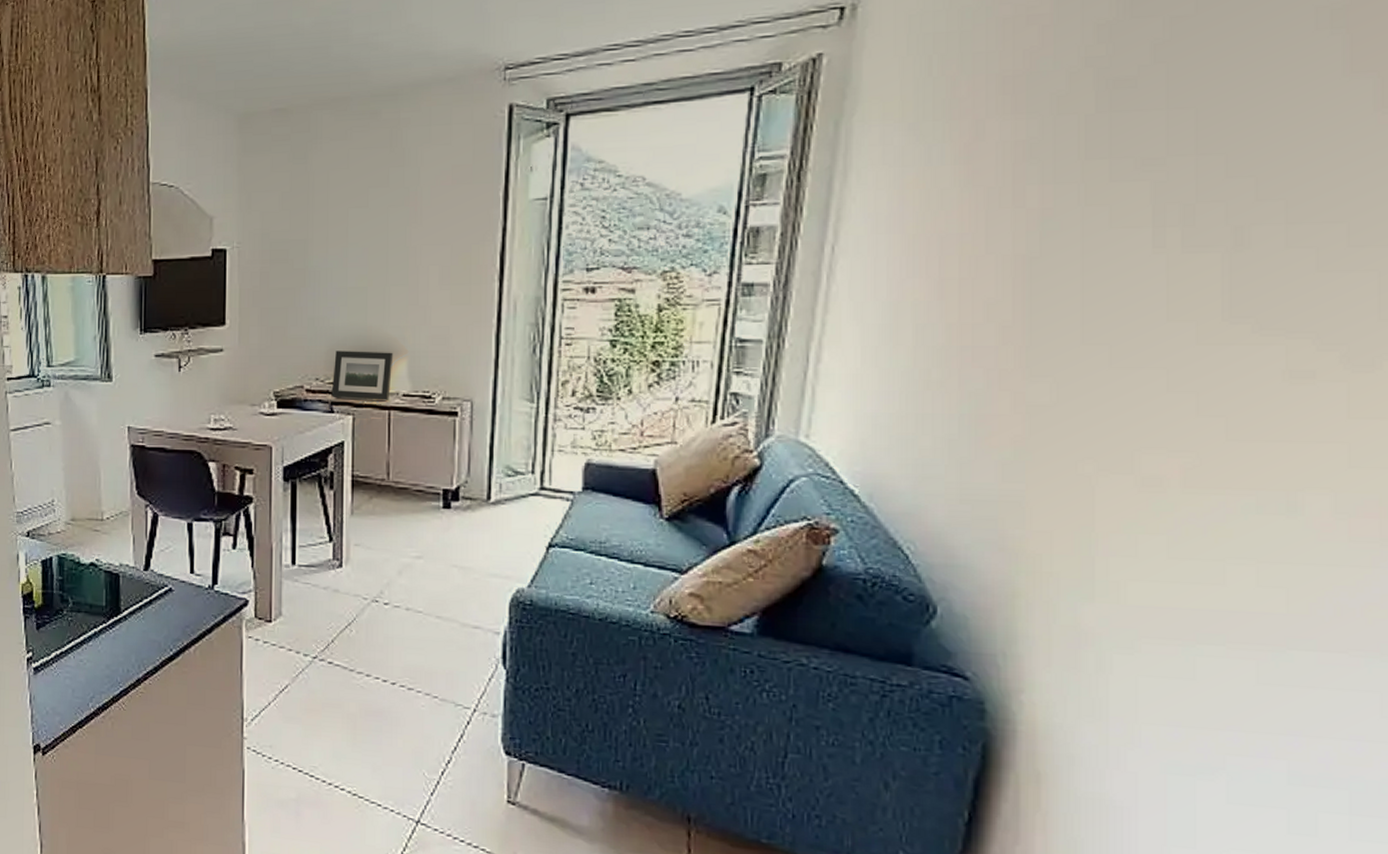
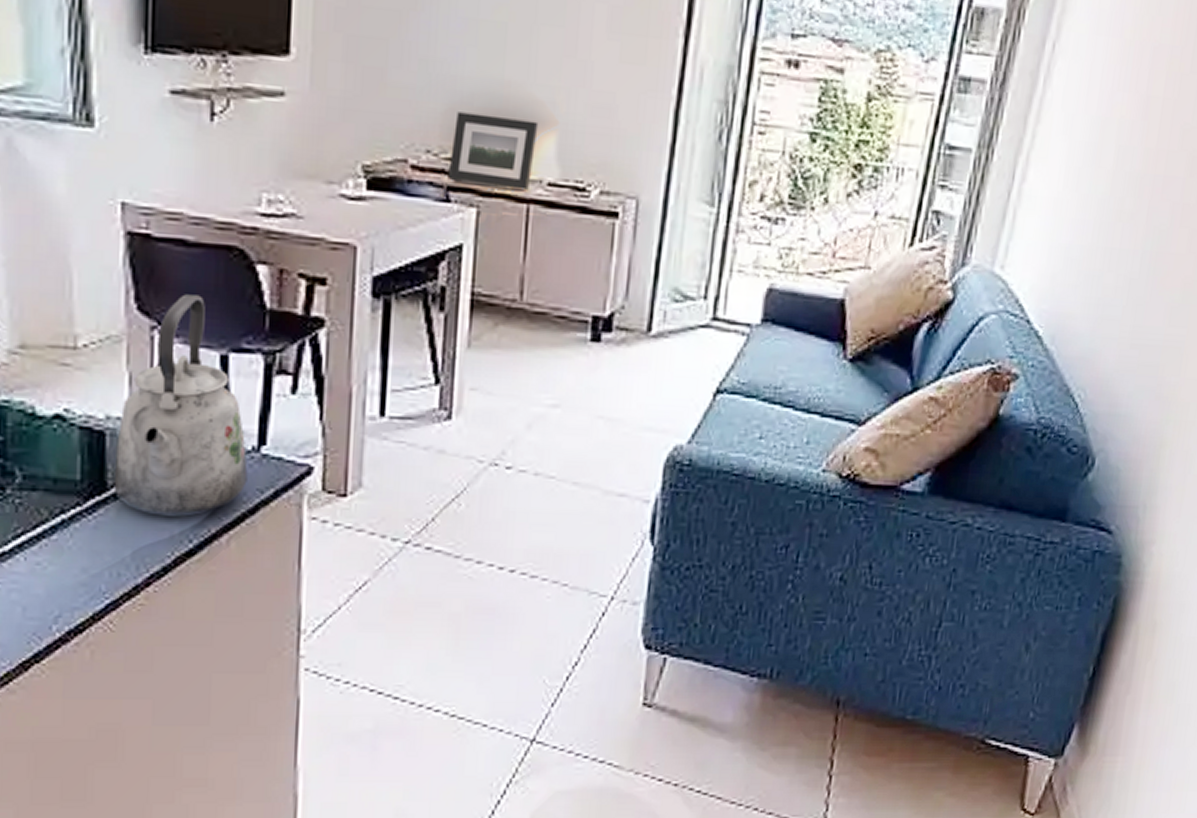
kettle: none [124,483,206,633] -> present [113,294,248,517]

